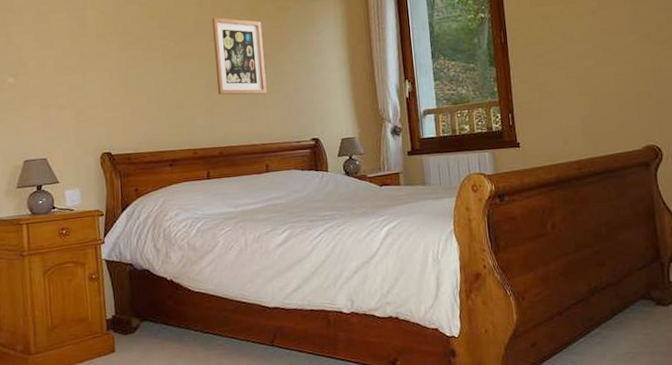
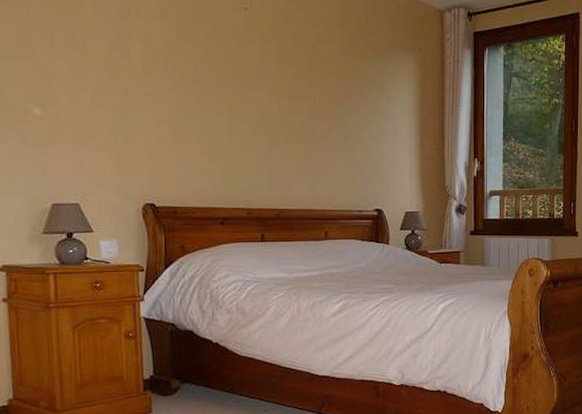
wall art: present [212,17,267,95] -> none [276,68,331,157]

